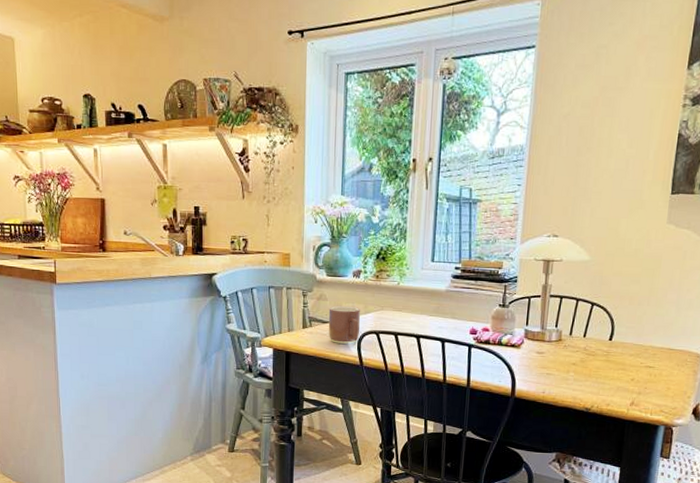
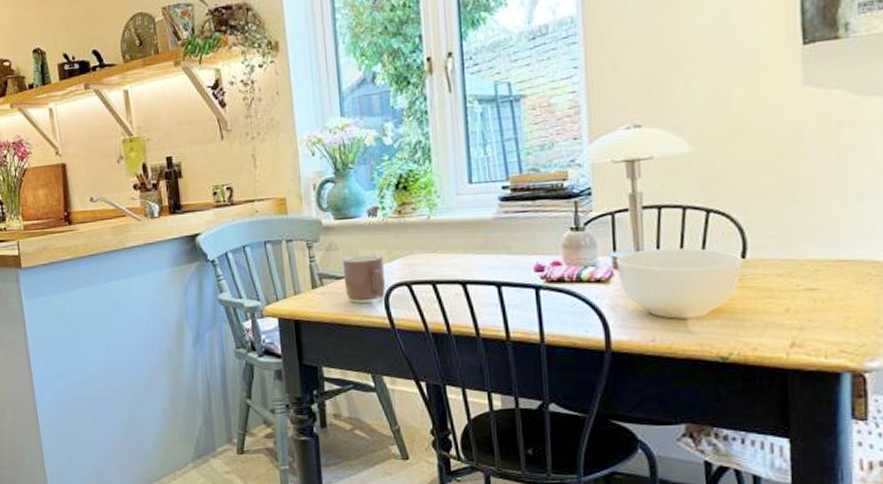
bowl: none [526,327,610,379] -> present [616,248,743,319]

